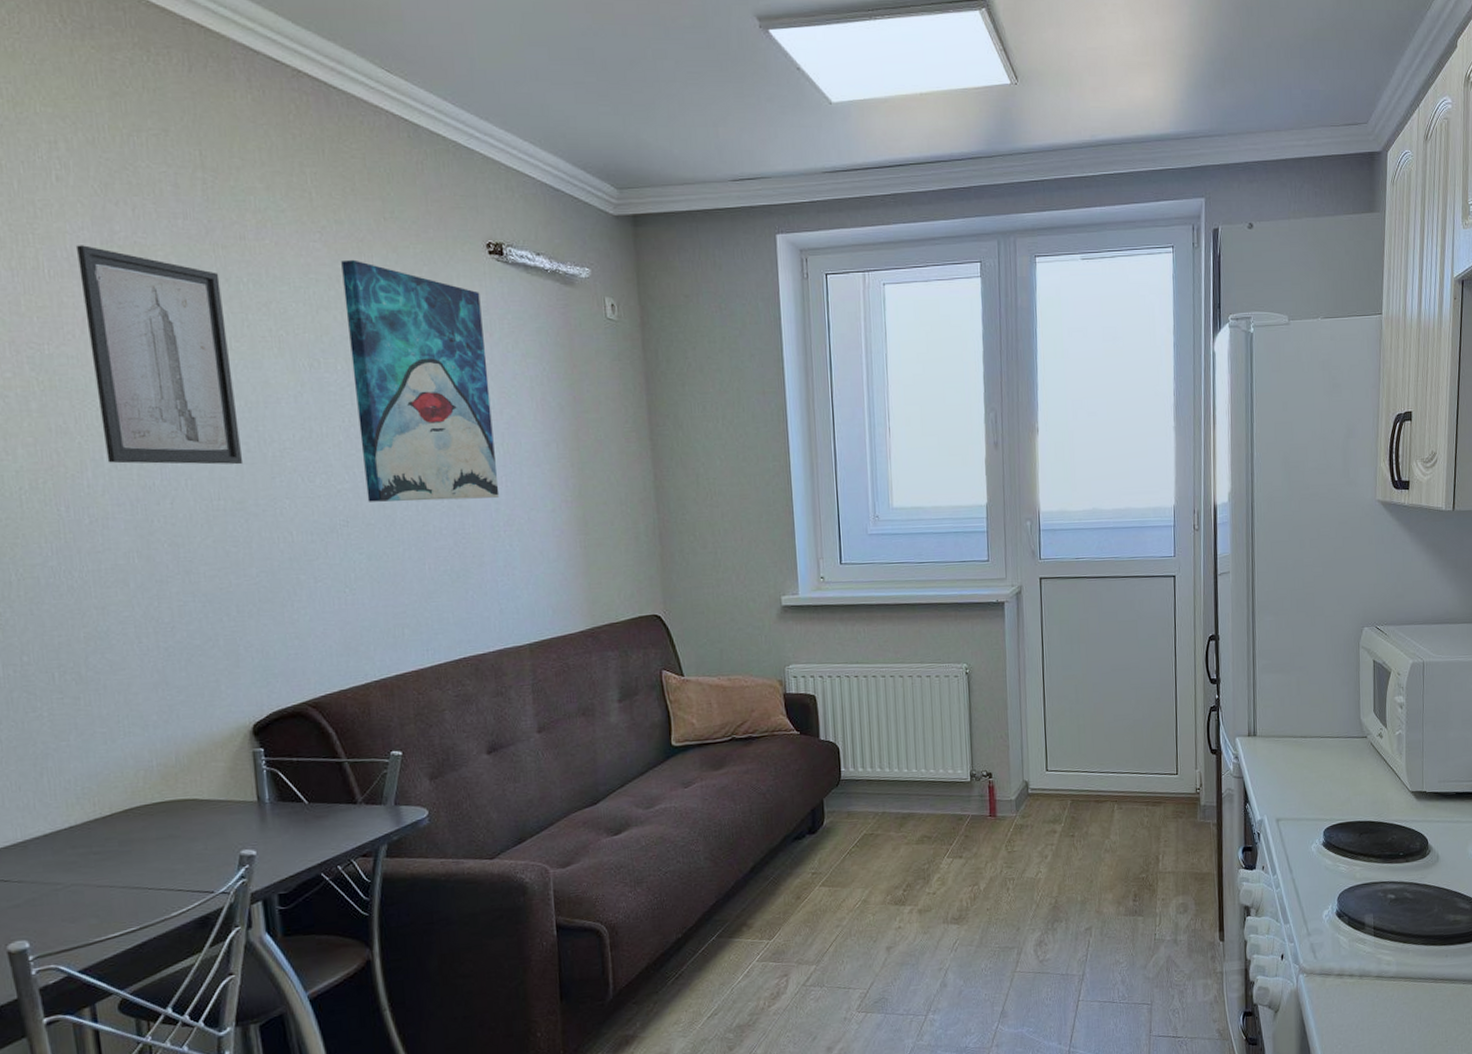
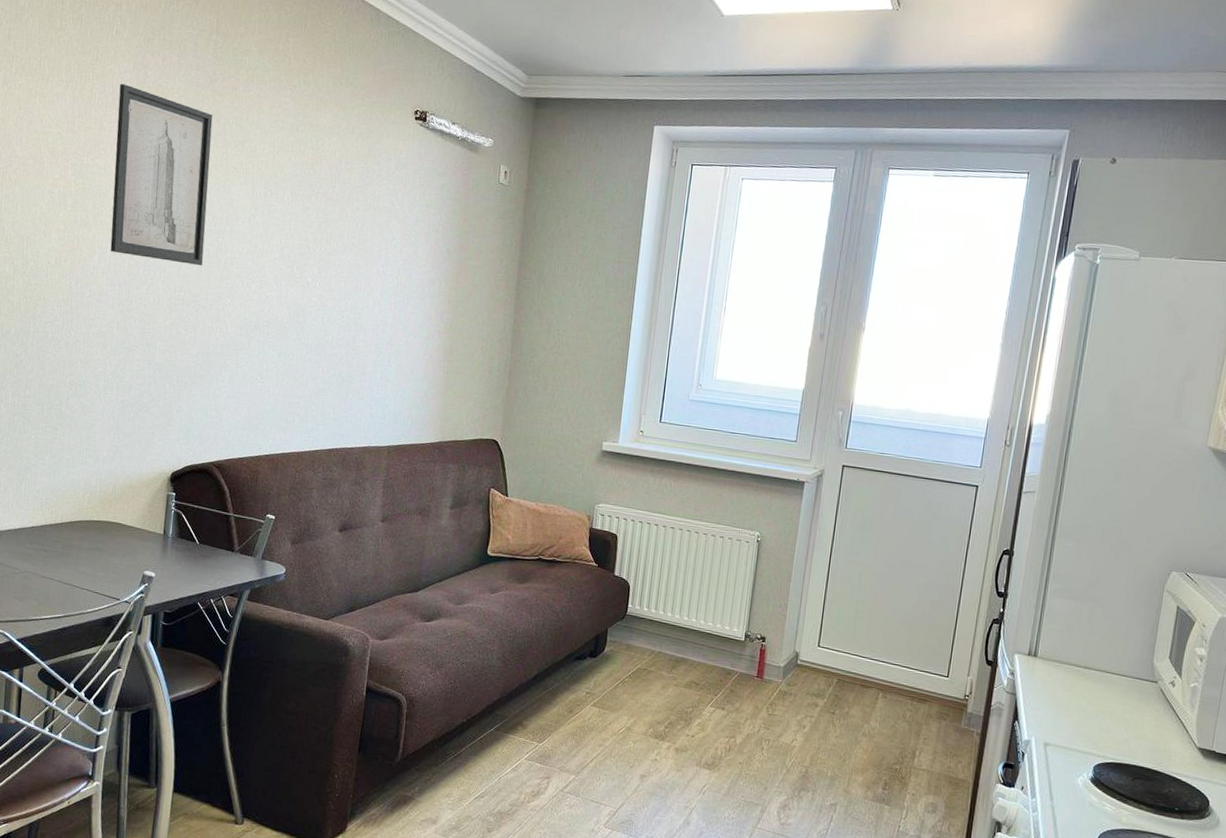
wall art: present [341,259,500,502] -> none [287,113,402,321]

